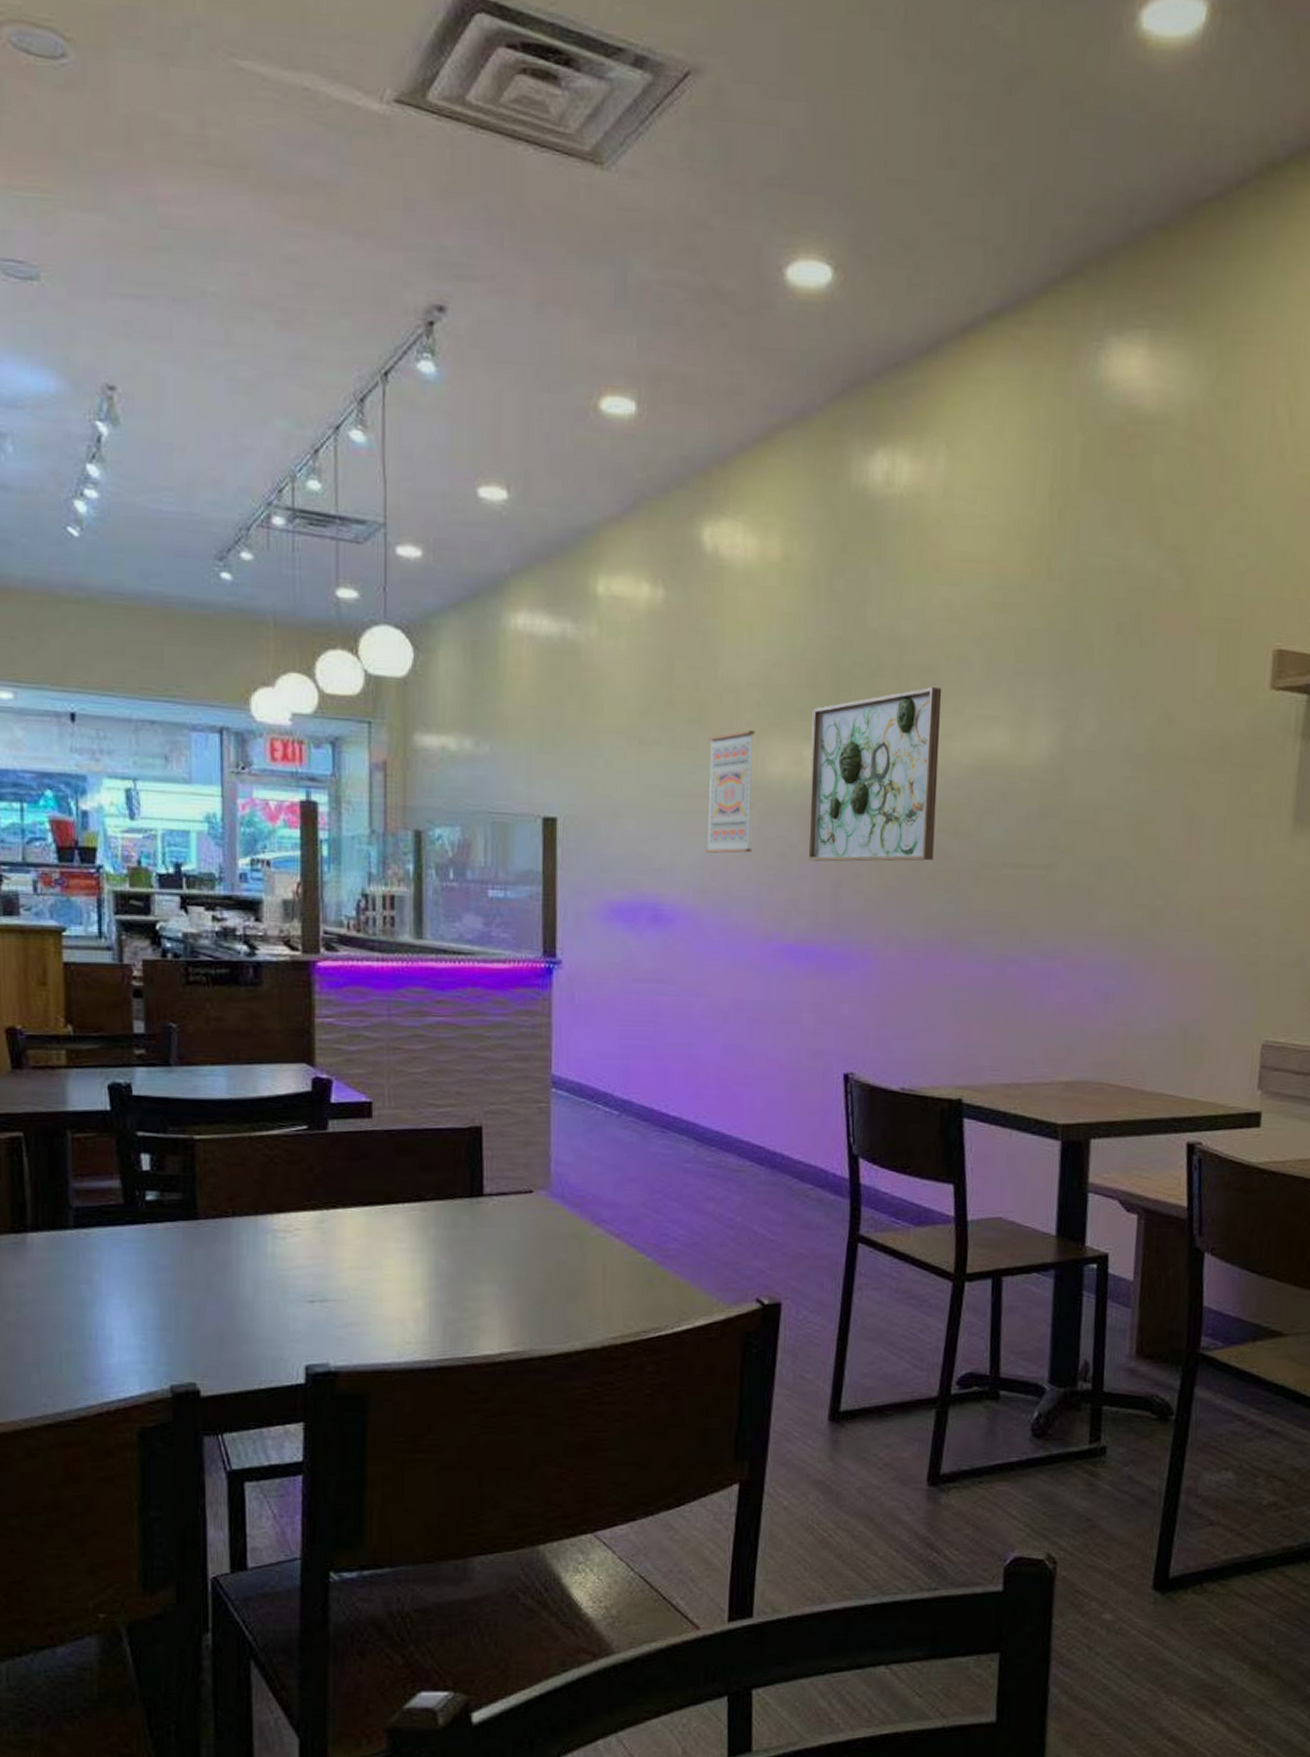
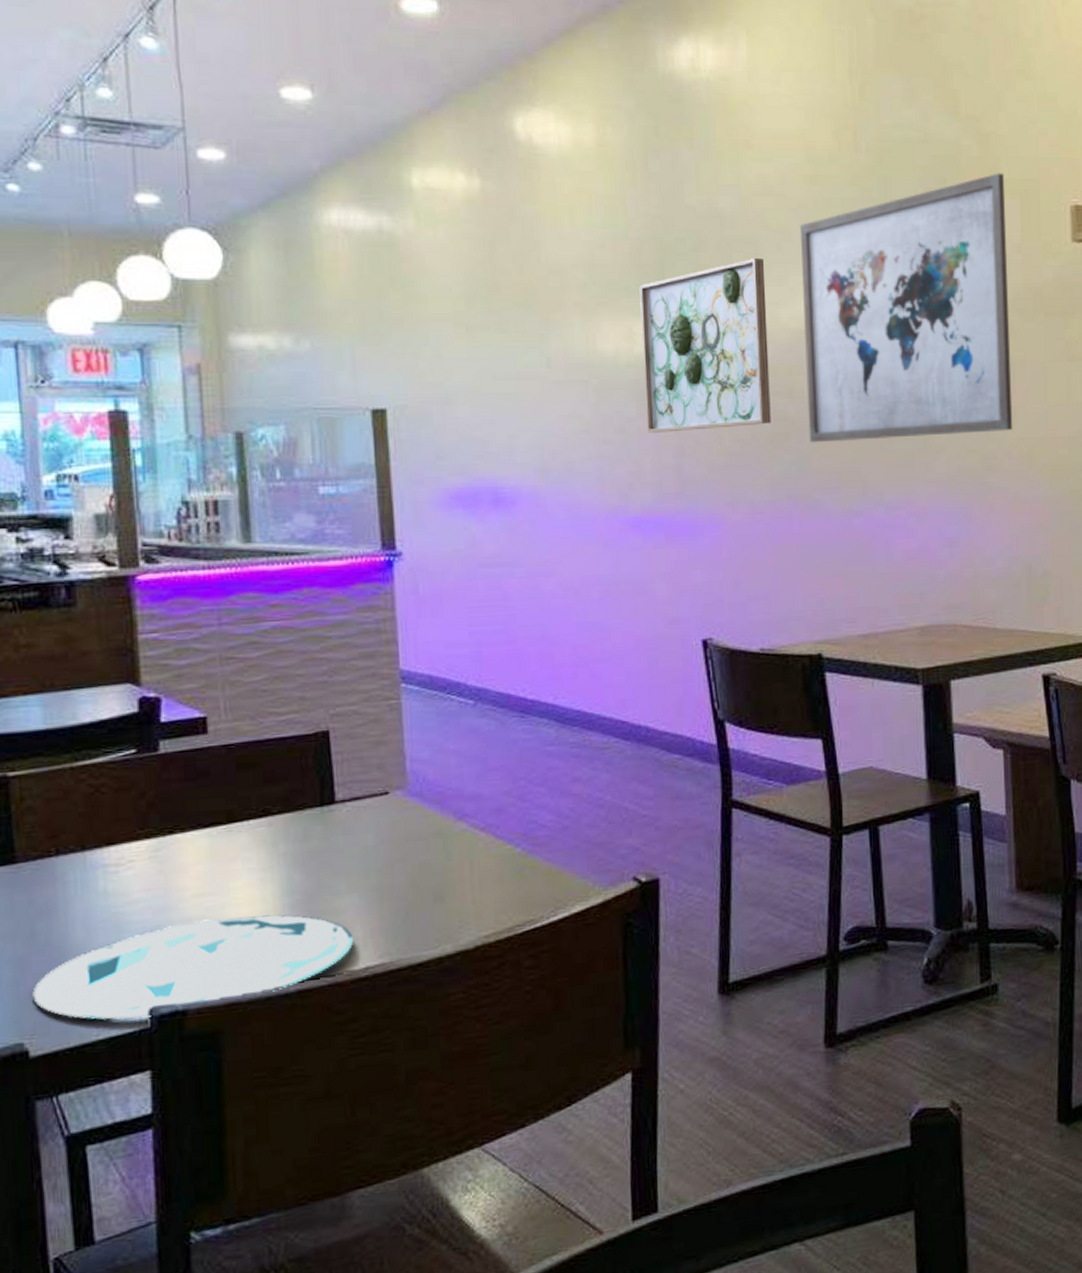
plate: none [206,1291,491,1374] -> present [32,915,353,1020]
wall art: present [706,730,755,854] -> none [536,310,590,432]
wall art: none [970,609,1205,887] -> present [801,172,1013,443]

